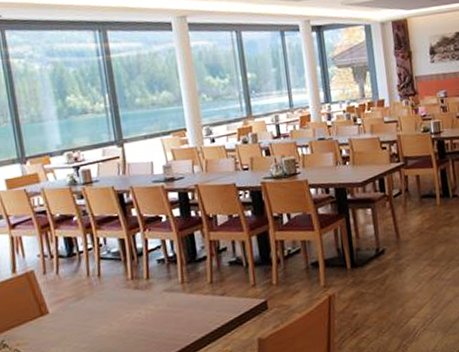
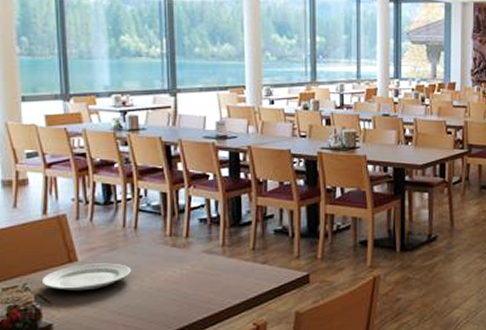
plate: none [17,311,100,343] -> present [41,263,132,291]

